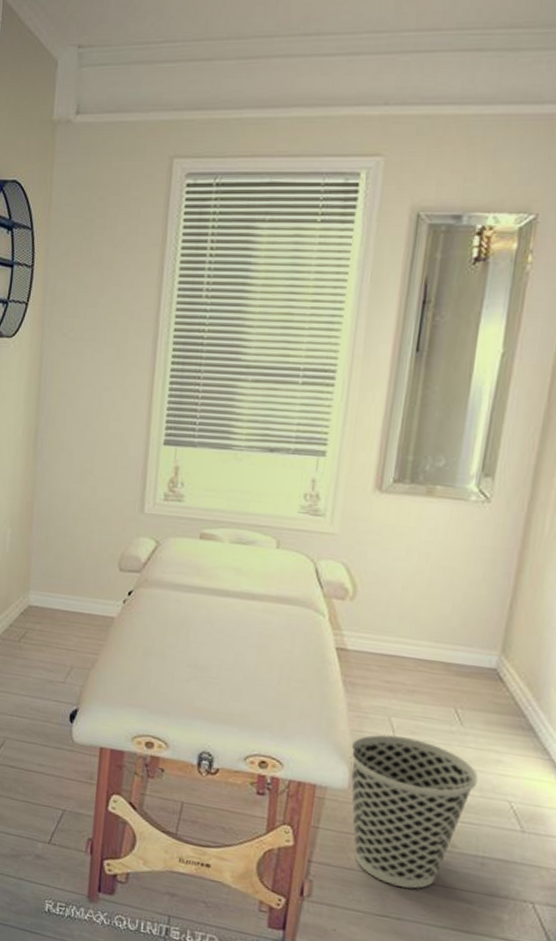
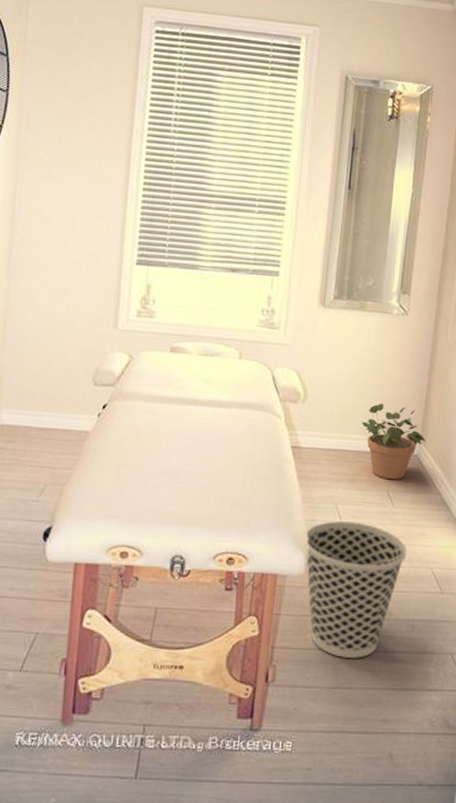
potted plant: none [424,605,509,696] -> present [362,403,426,480]

